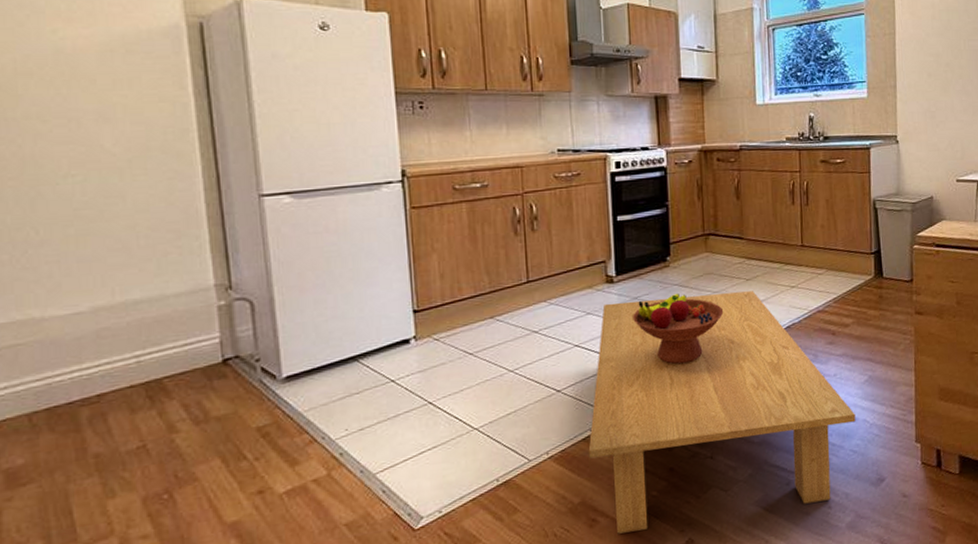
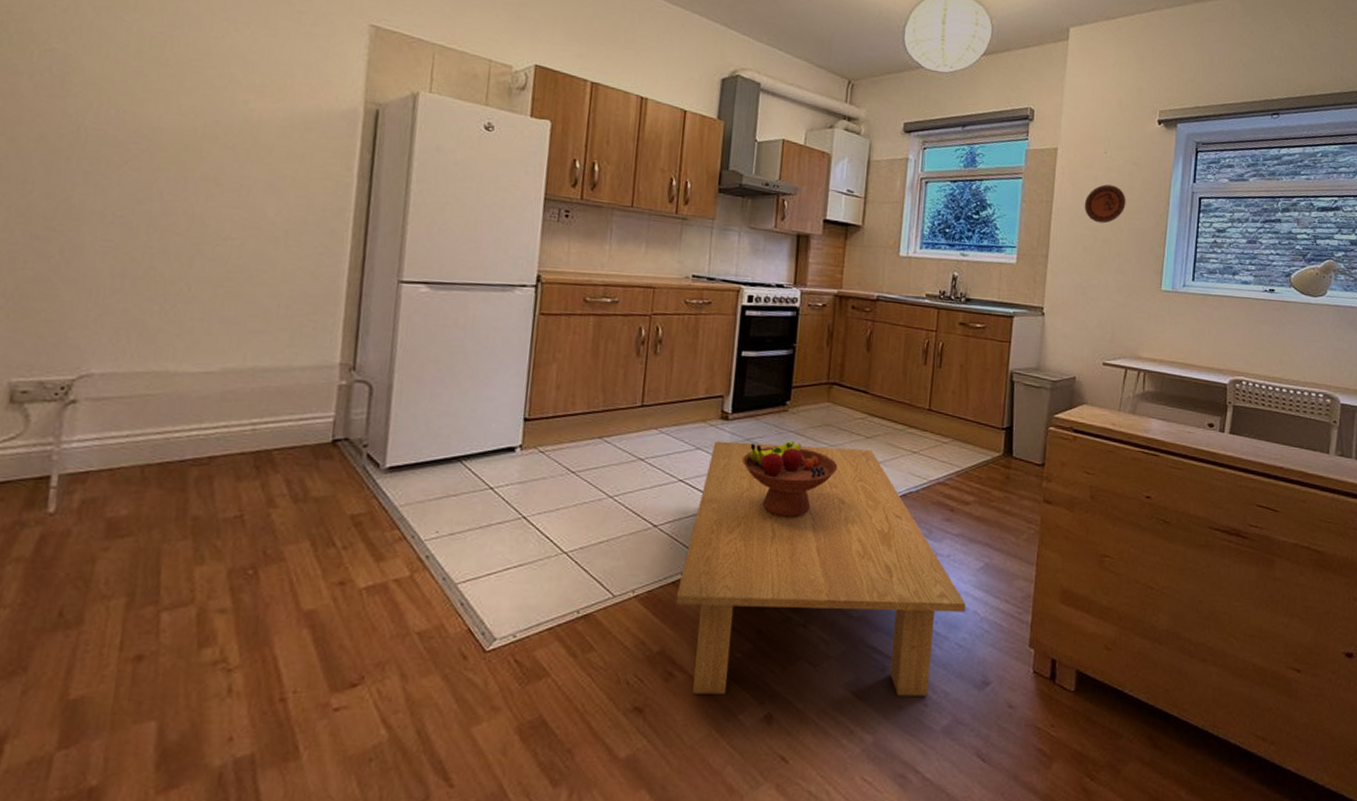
decorative plate: none [925,10,964,49] -> present [1084,184,1126,224]

